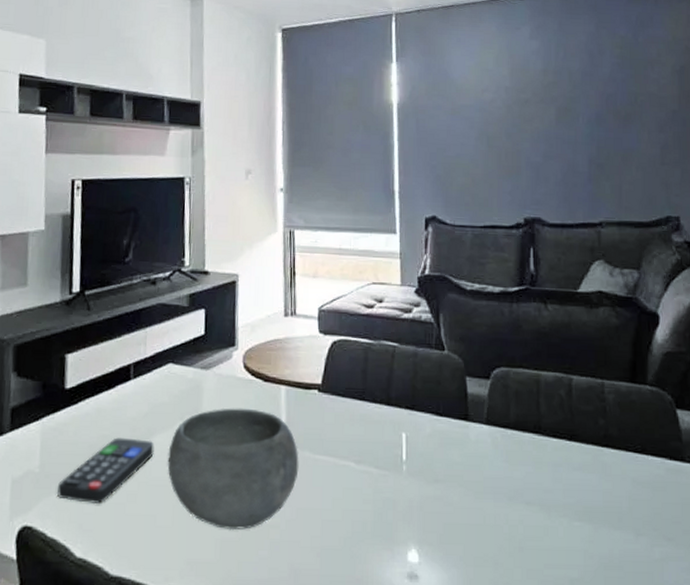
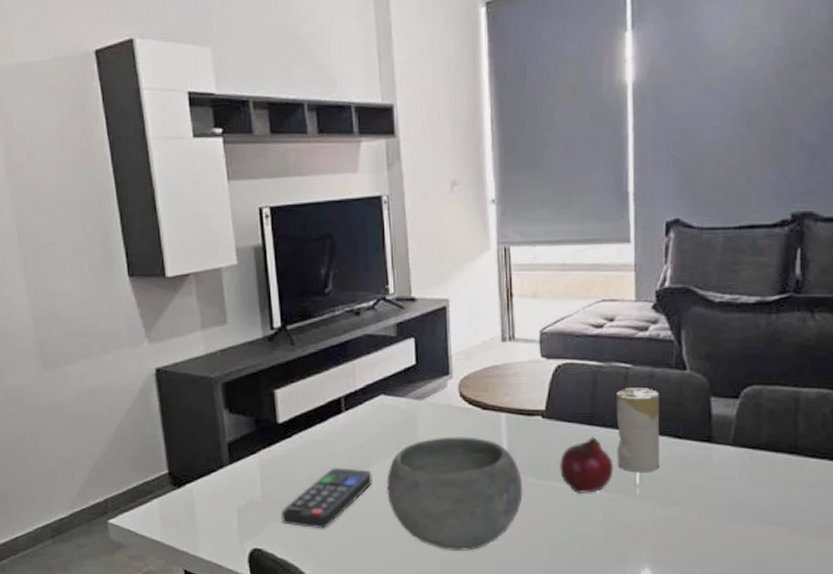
fruit: none [332,412,383,469] -> present [559,437,614,493]
candle: none [385,365,424,449] -> present [616,388,660,473]

